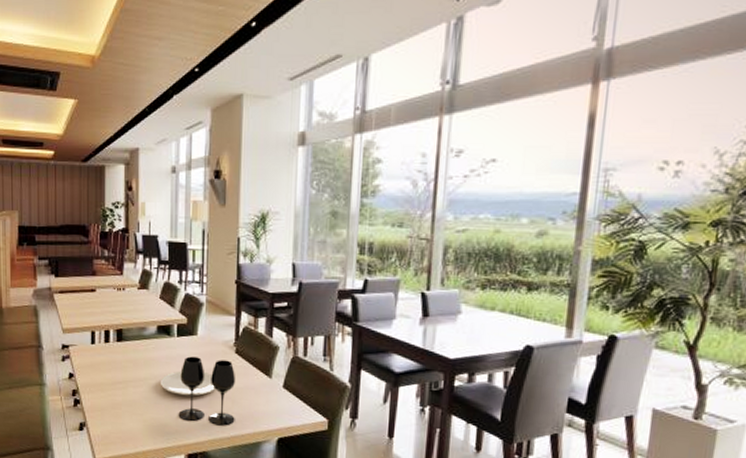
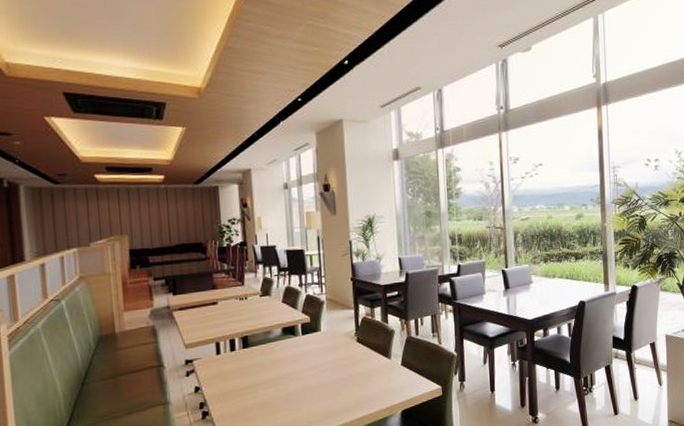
plate: present [160,371,216,396] -> none [288,363,343,389]
wine glass: present [178,356,236,426] -> none [308,349,362,411]

